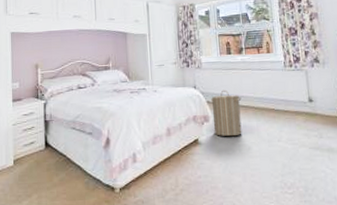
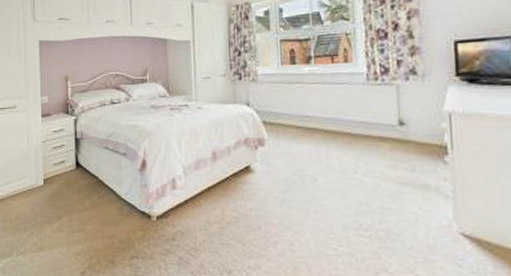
laundry hamper: present [211,90,242,137] -> none [268,108,307,165]

